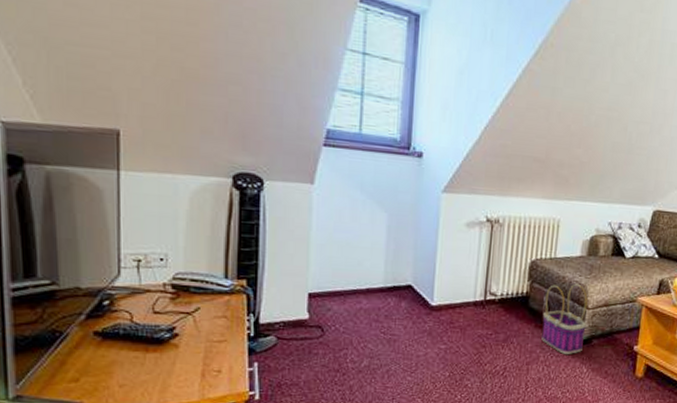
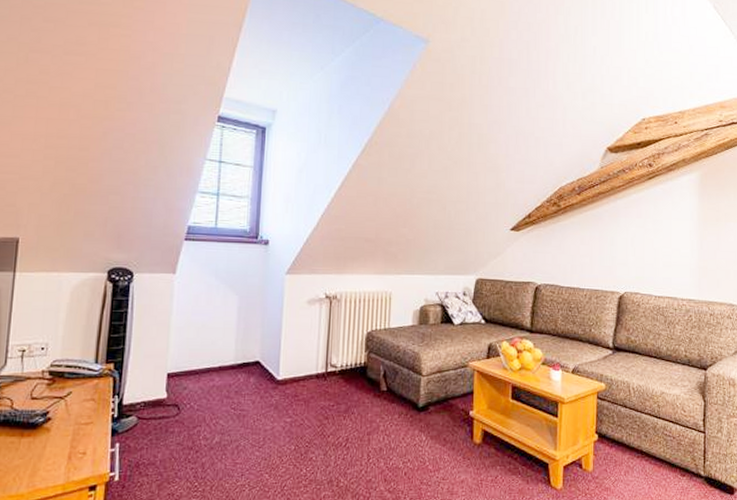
basket: present [541,283,588,354] -> none [380,352,422,422]

